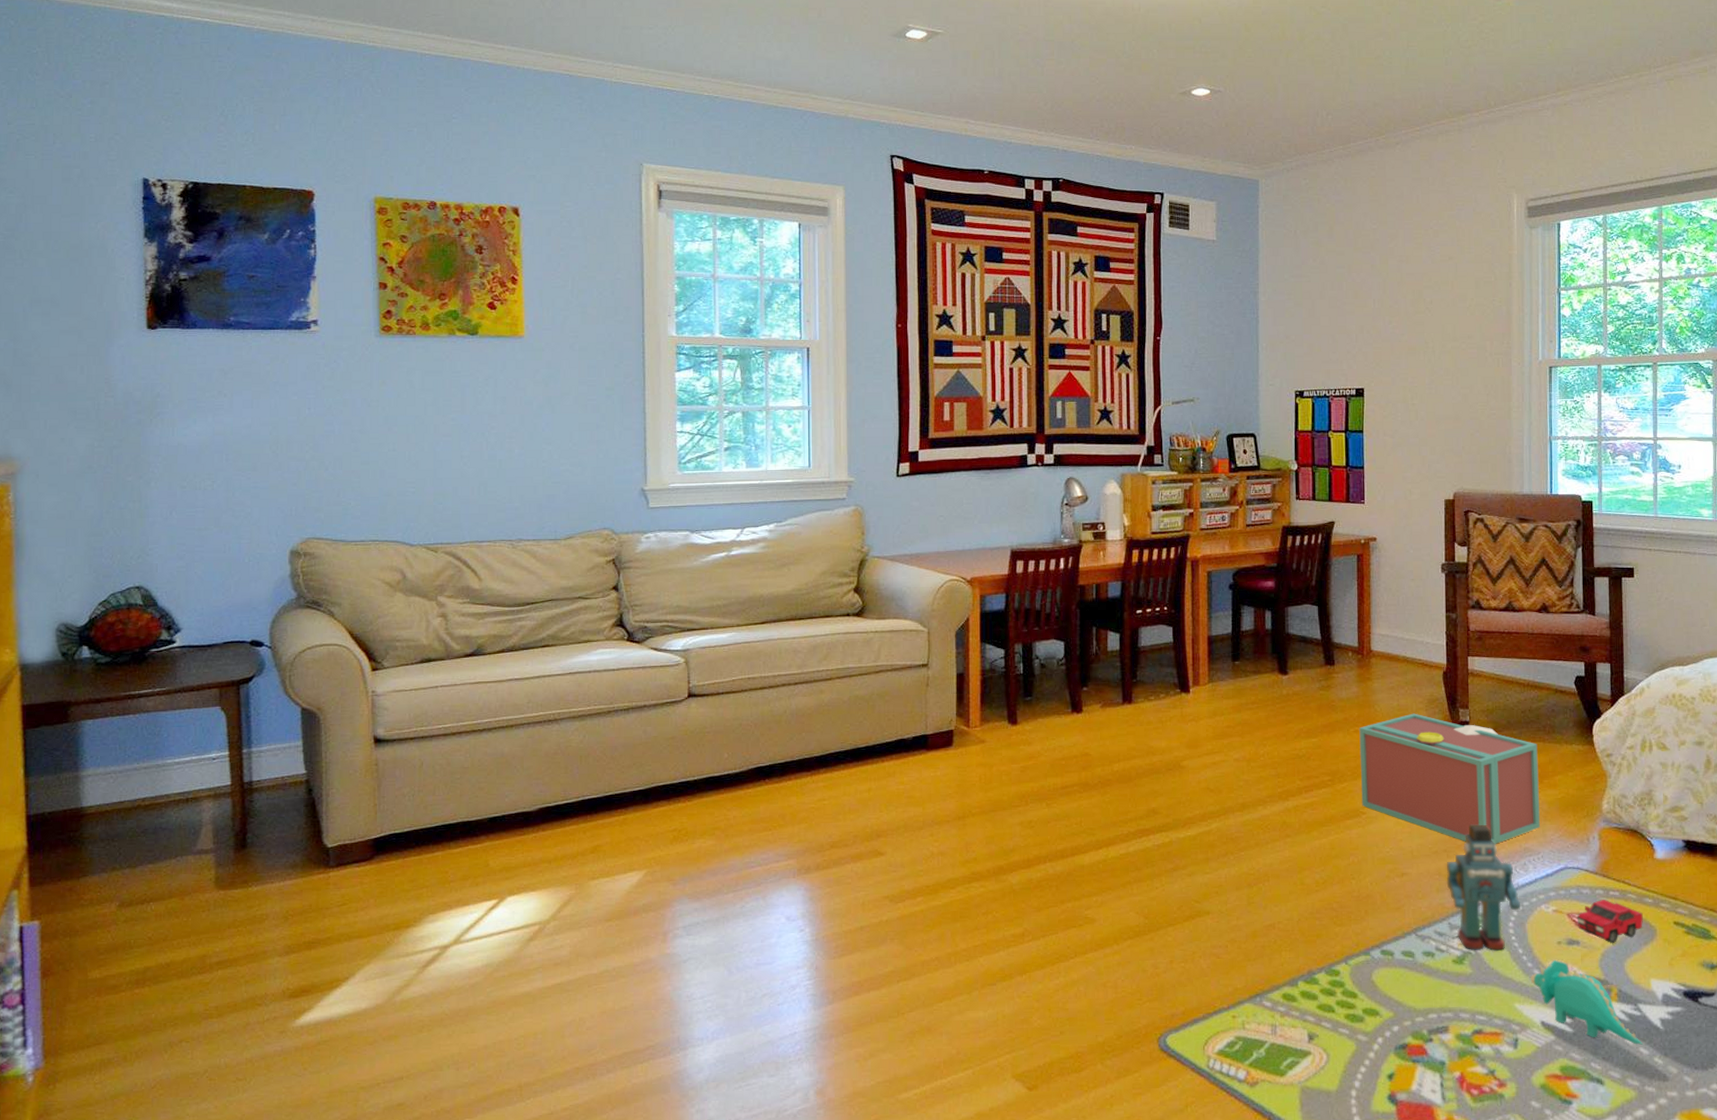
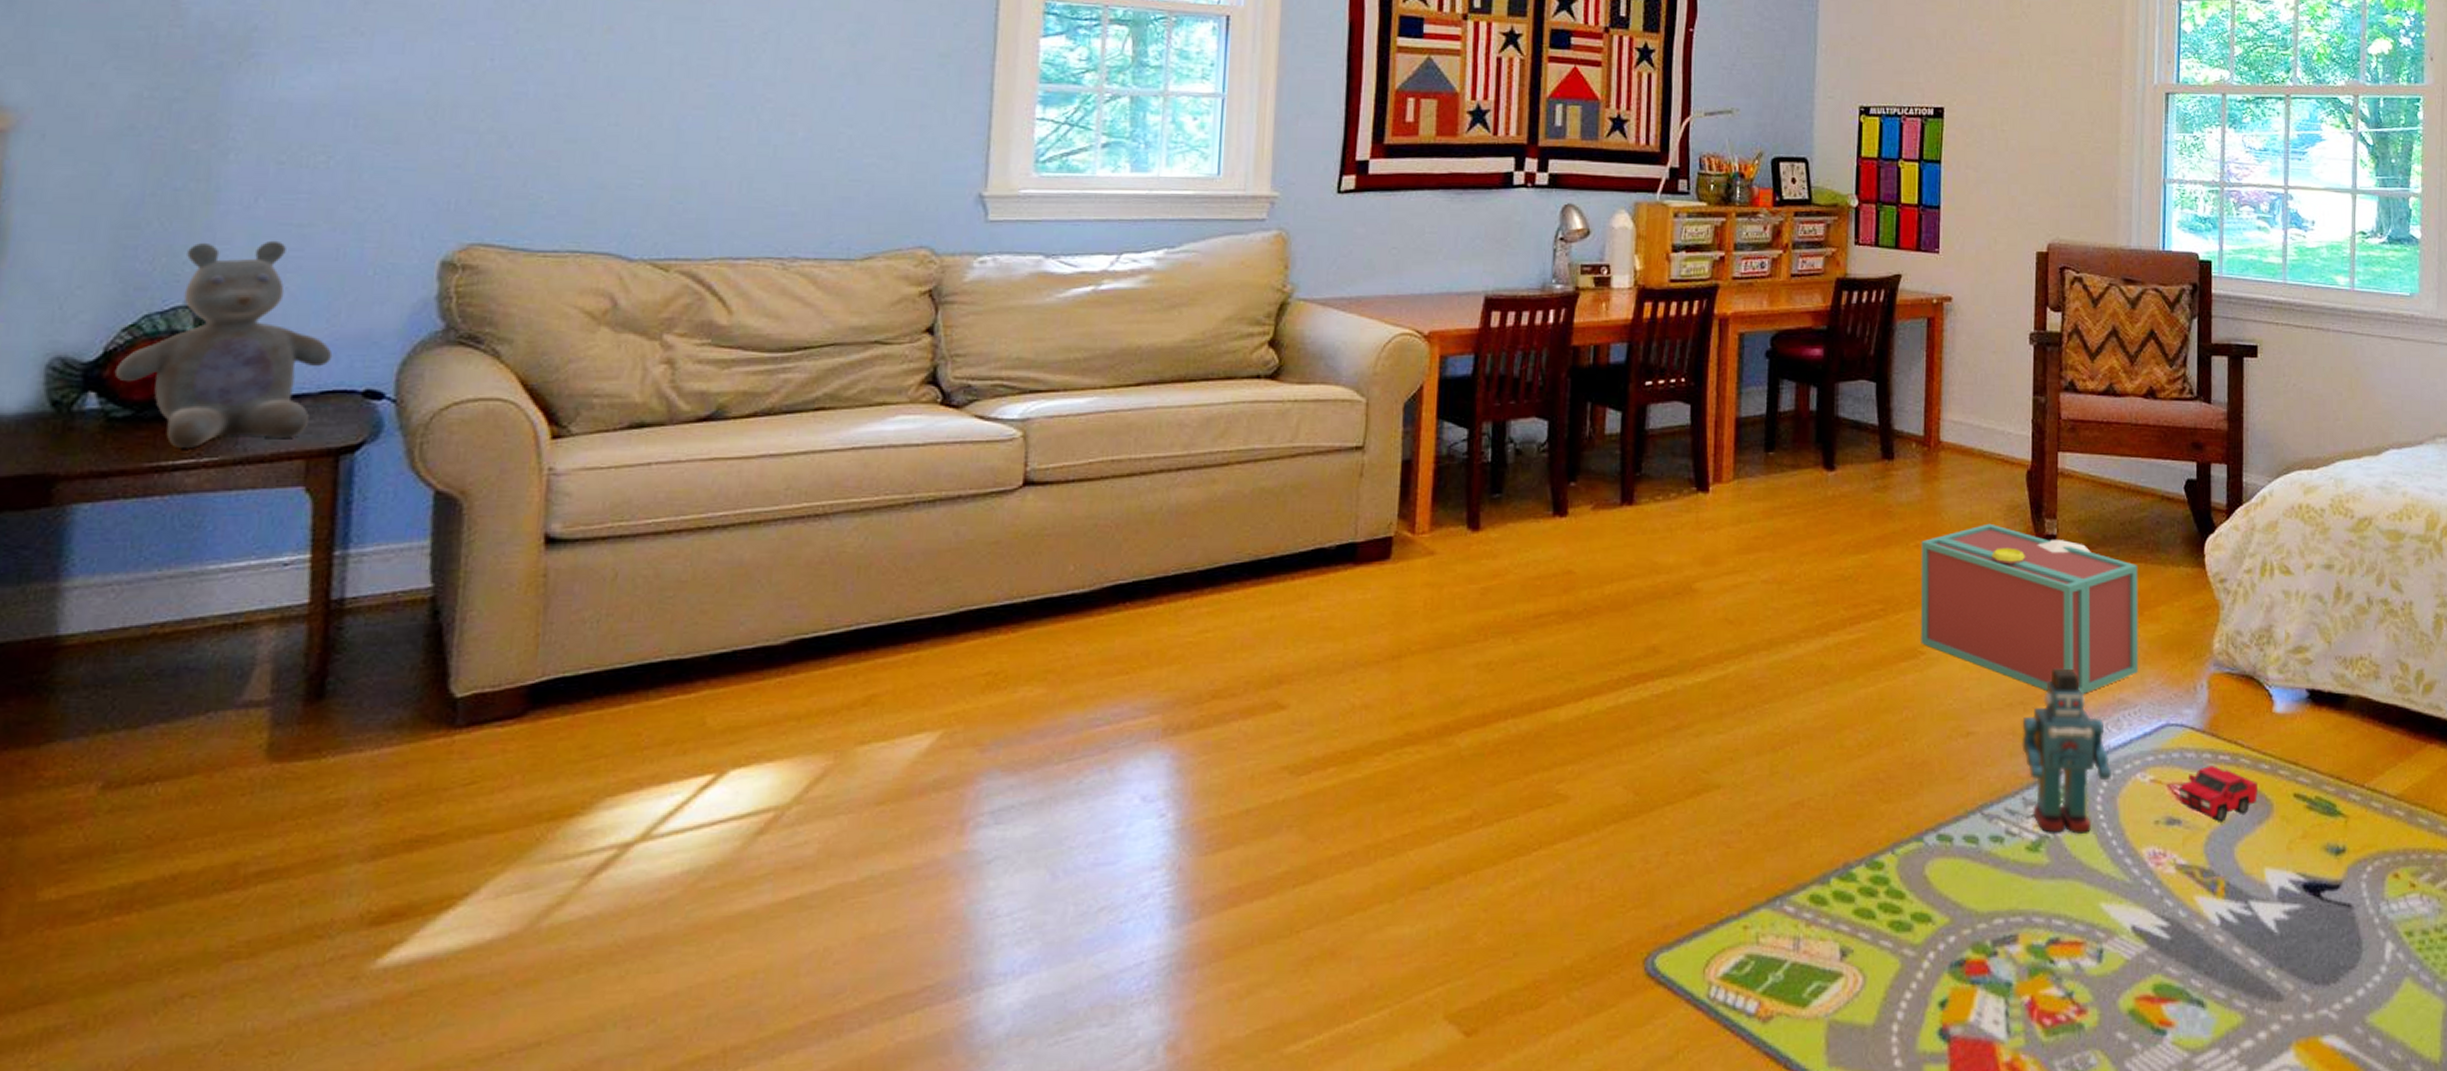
stuffed bear: none [97,540,229,683] -> present [114,240,333,449]
dinosaur toy: present [1530,959,1643,1045] -> none [2120,844,2253,955]

